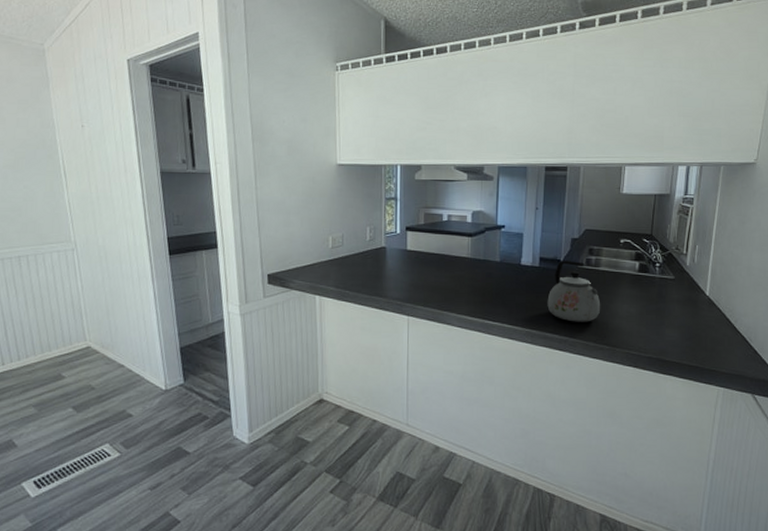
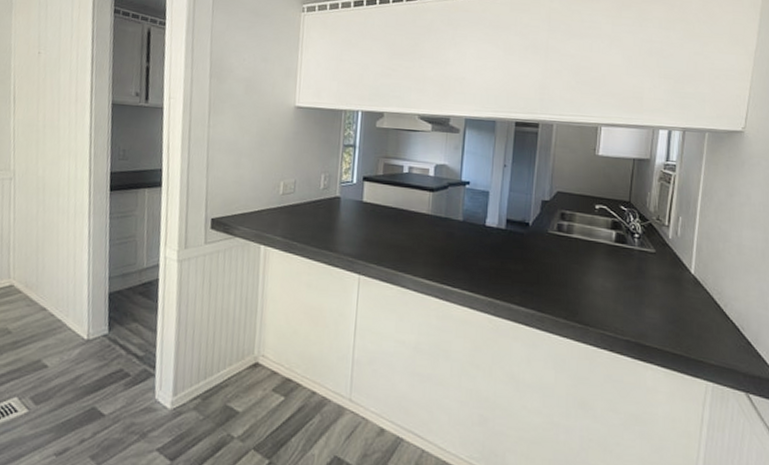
kettle: present [547,261,601,322] -> none [513,224,573,295]

